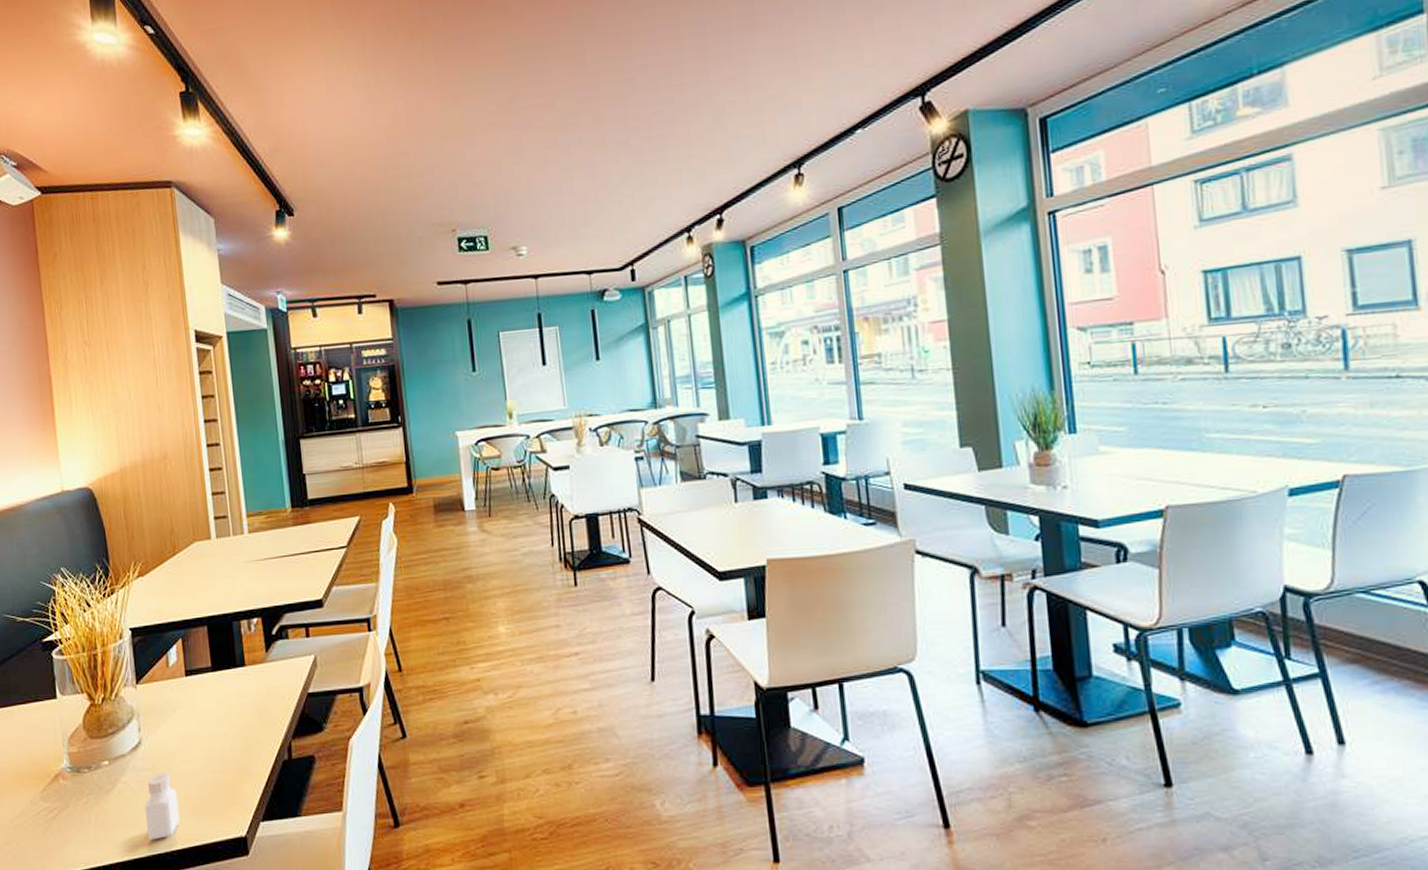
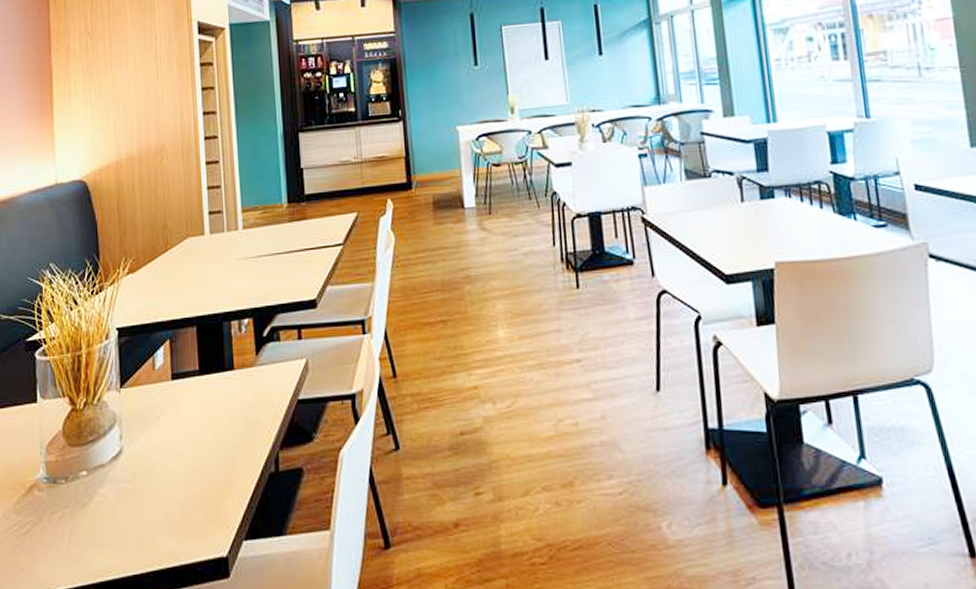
pepper shaker: present [144,772,180,840] -> none [122,484,159,560]

